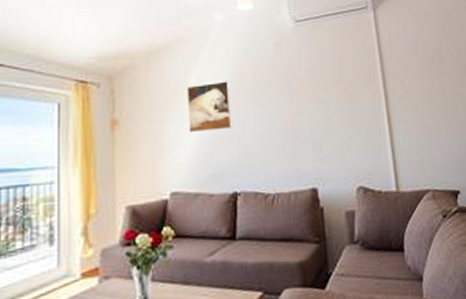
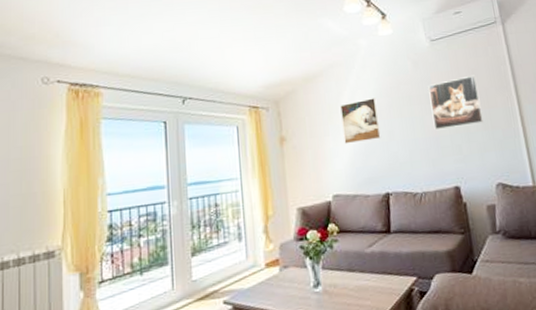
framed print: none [289,63,347,123] -> present [428,75,484,131]

